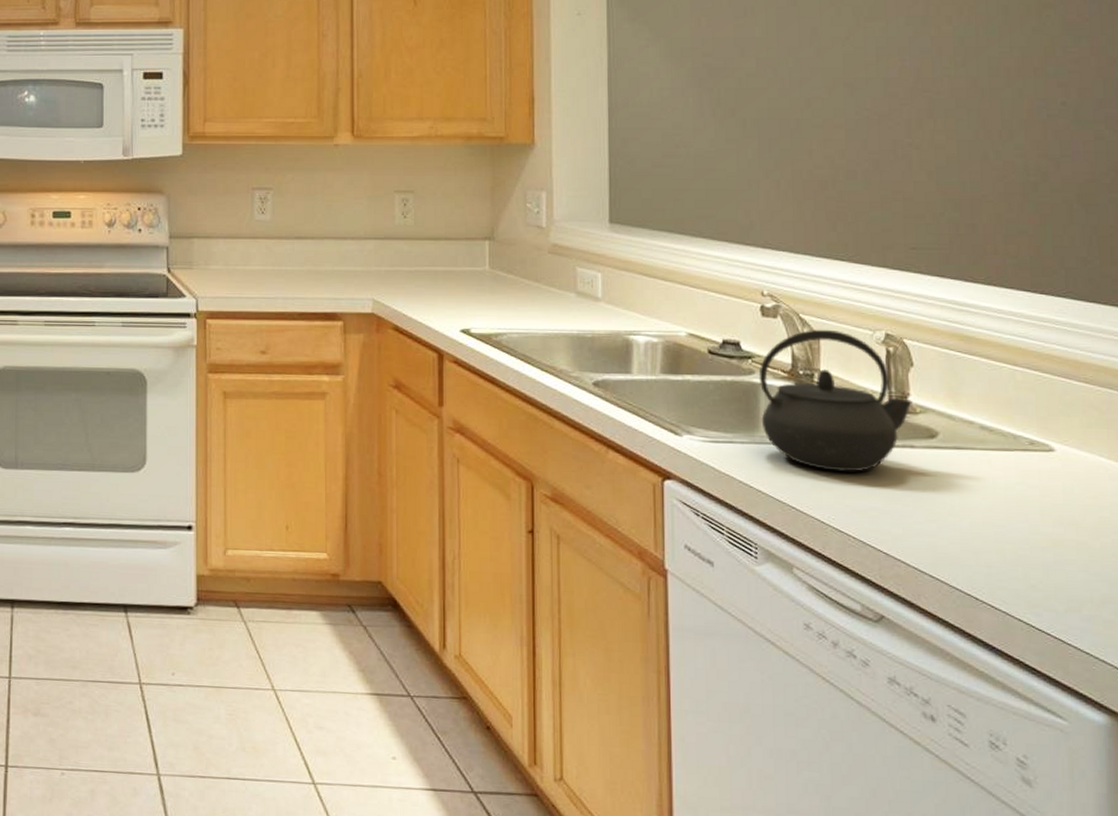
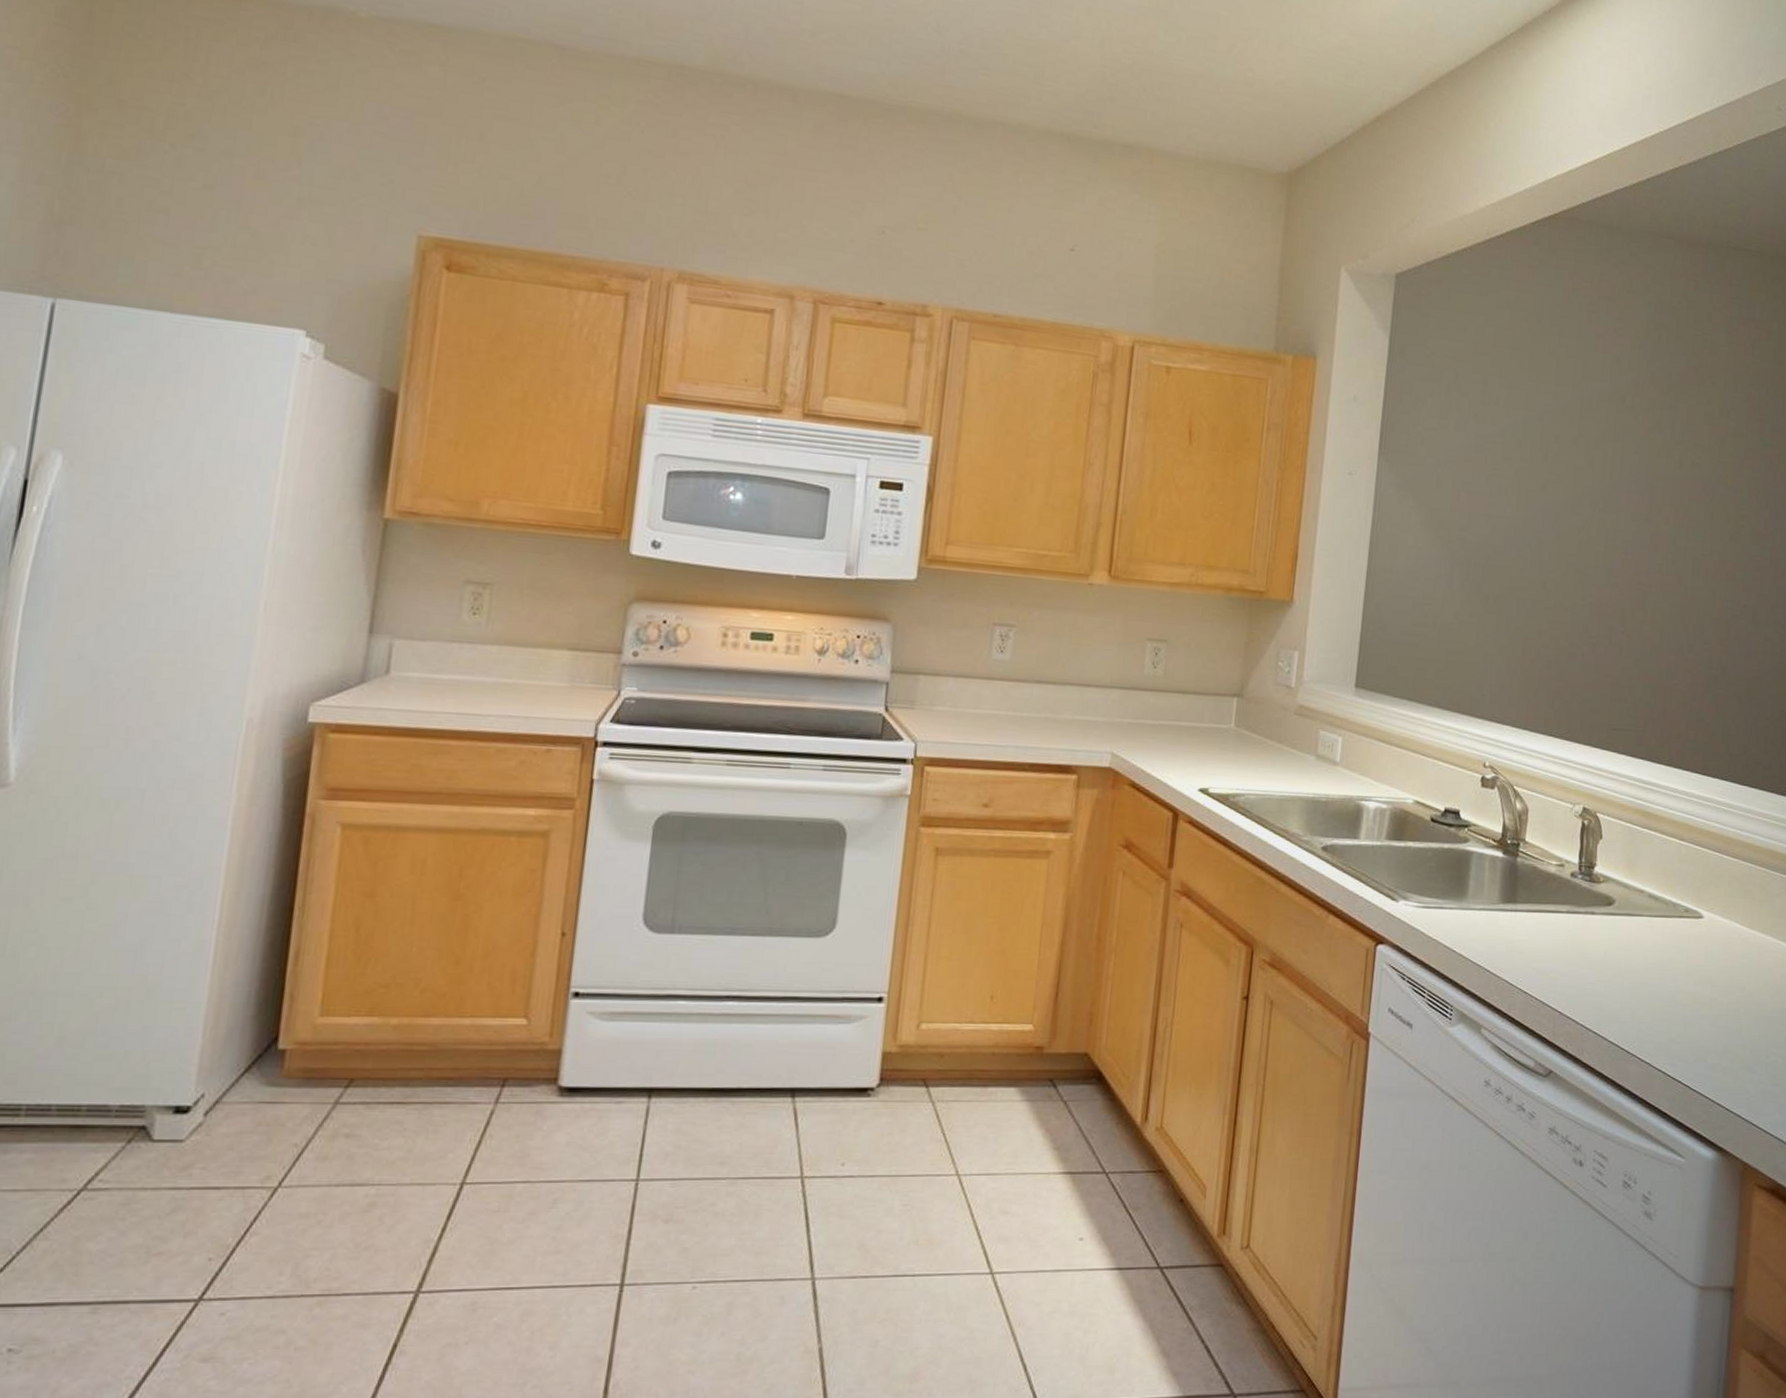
kettle: present [759,329,912,472] -> none [1469,800,1598,937]

